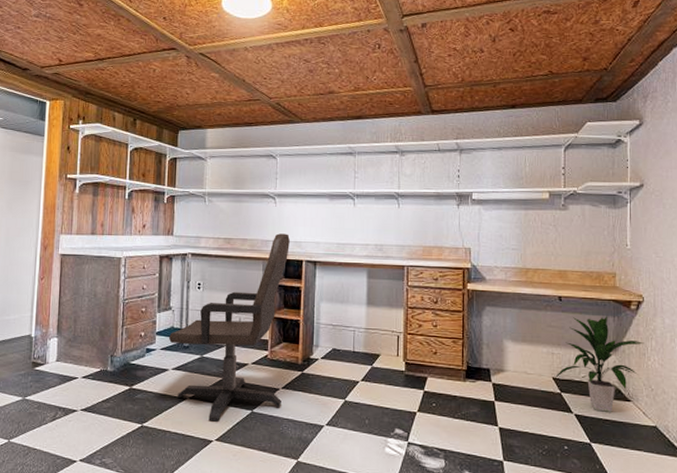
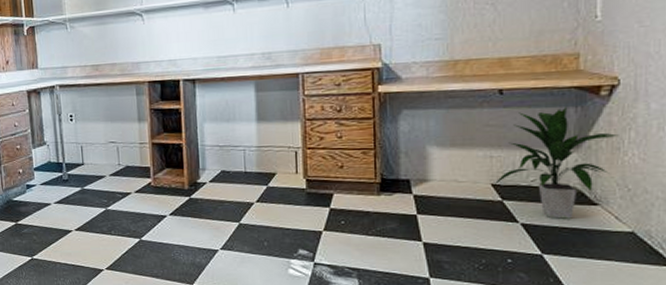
office chair: present [169,233,290,422] -> none [47,52,170,251]

